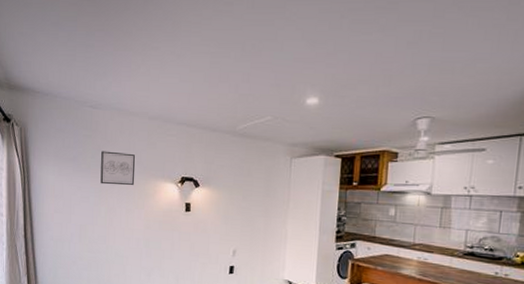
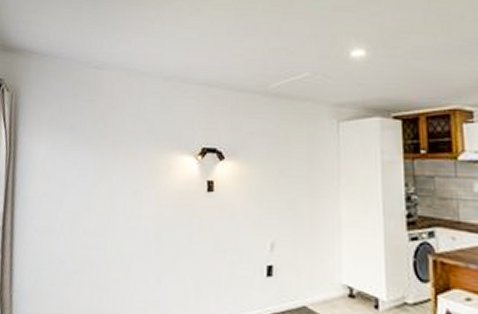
wall art: present [100,151,135,185] -> none [102,118,145,160]

